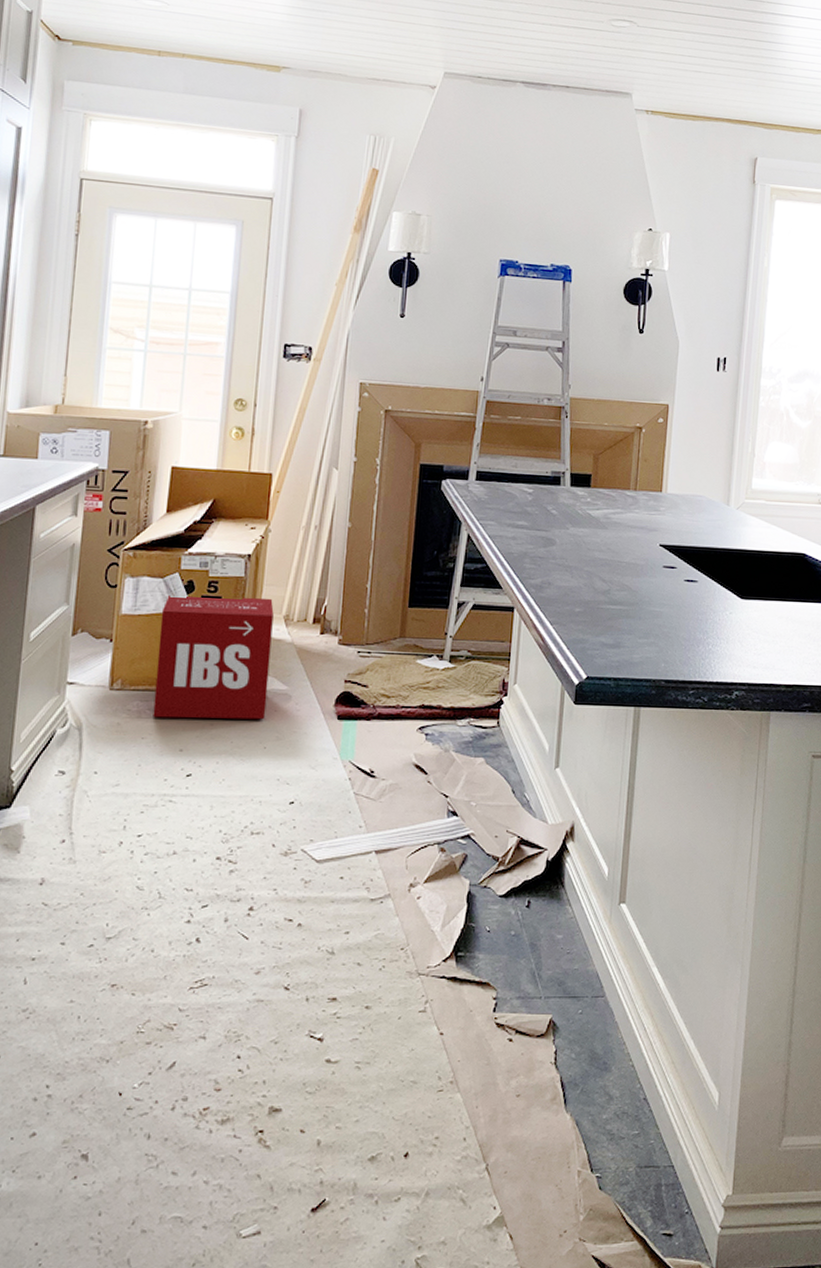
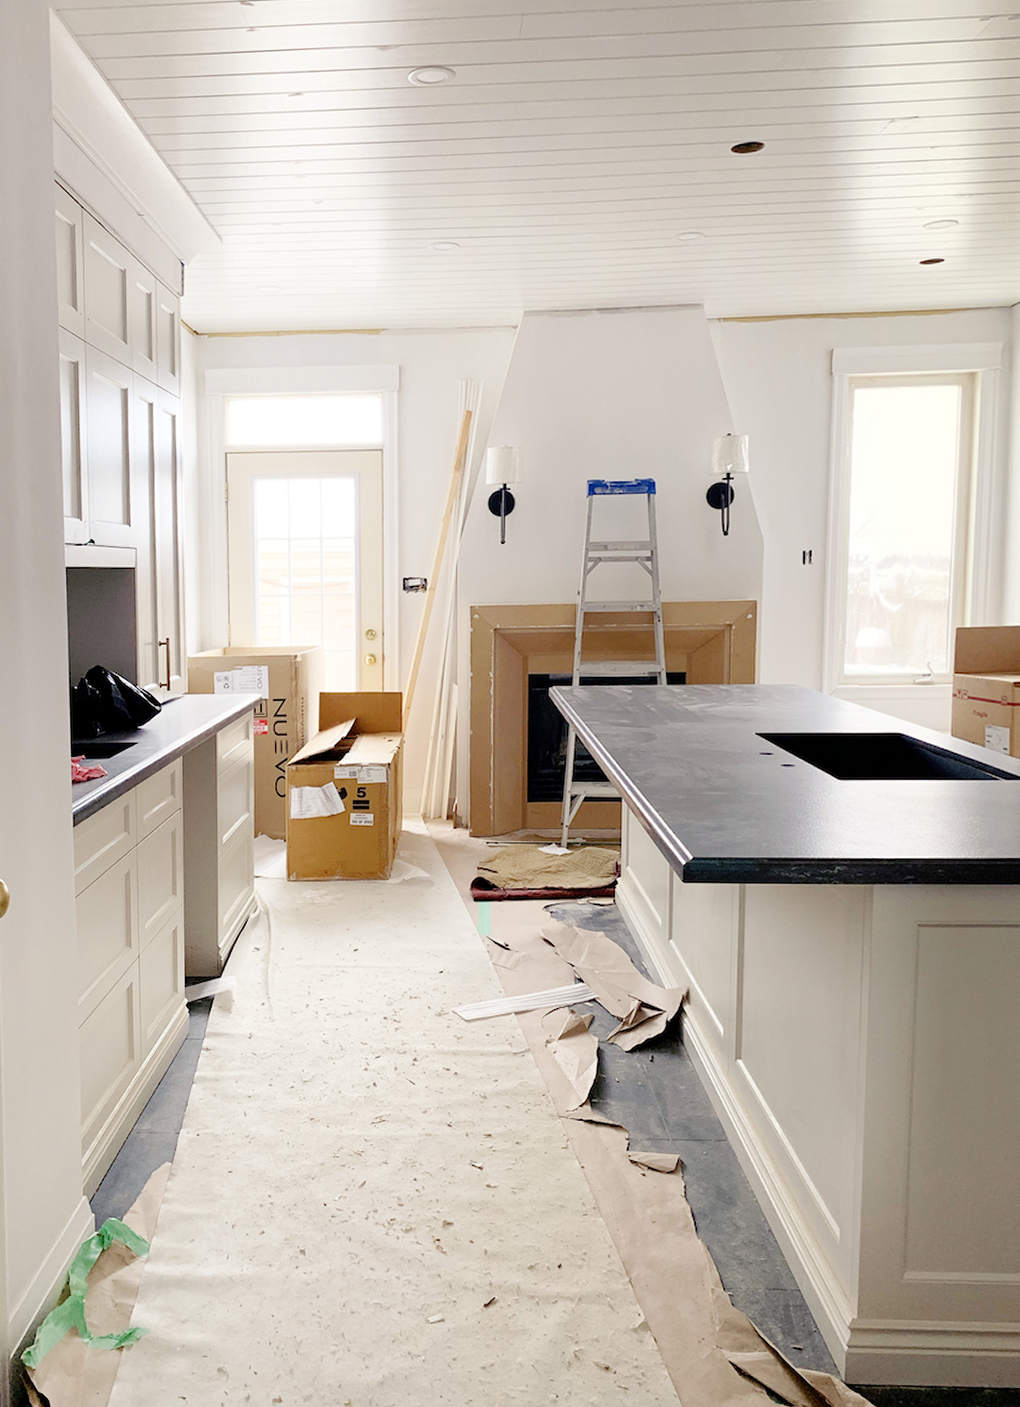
product box: present [153,596,274,720] -> none [322,799,414,903]

